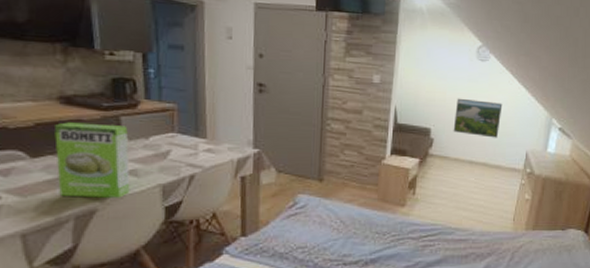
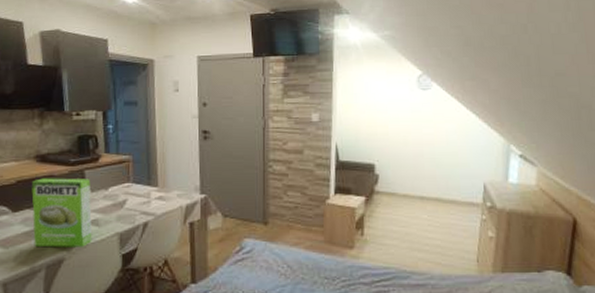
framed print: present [453,98,503,138] -> none [399,130,451,170]

